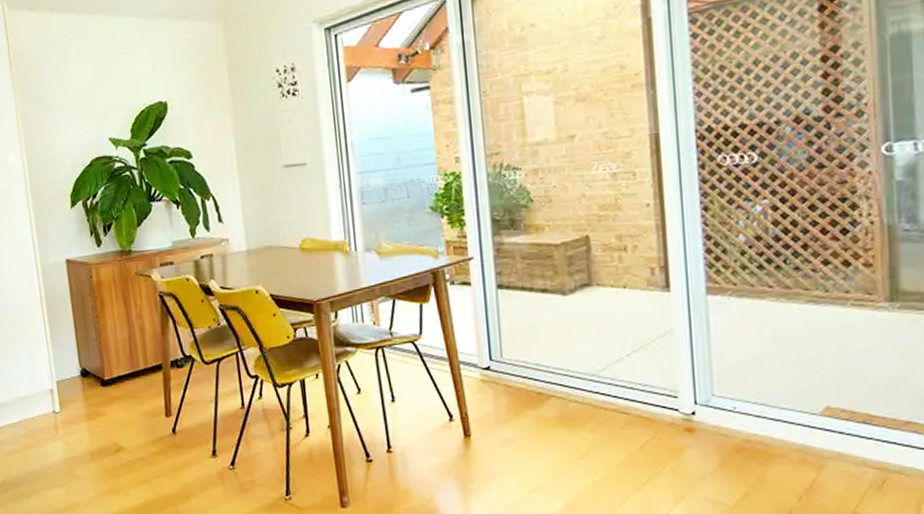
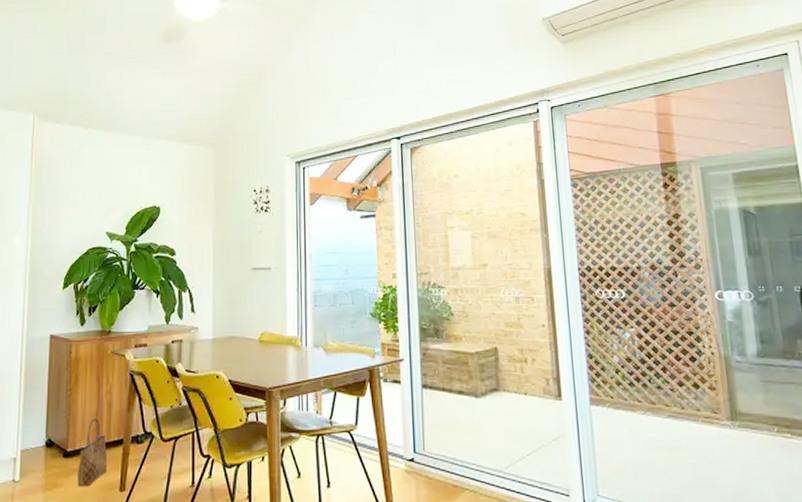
tote bag: none [117,344,150,415] -> present [77,418,108,487]

